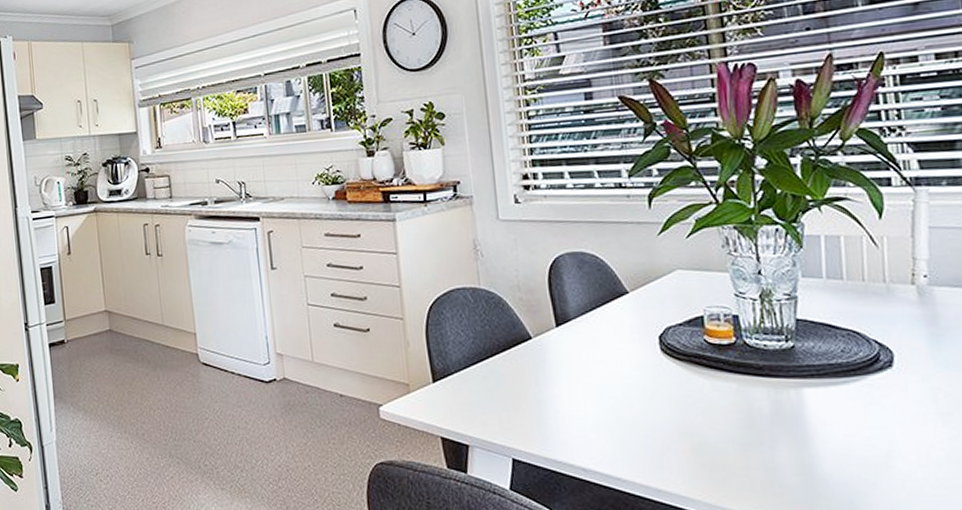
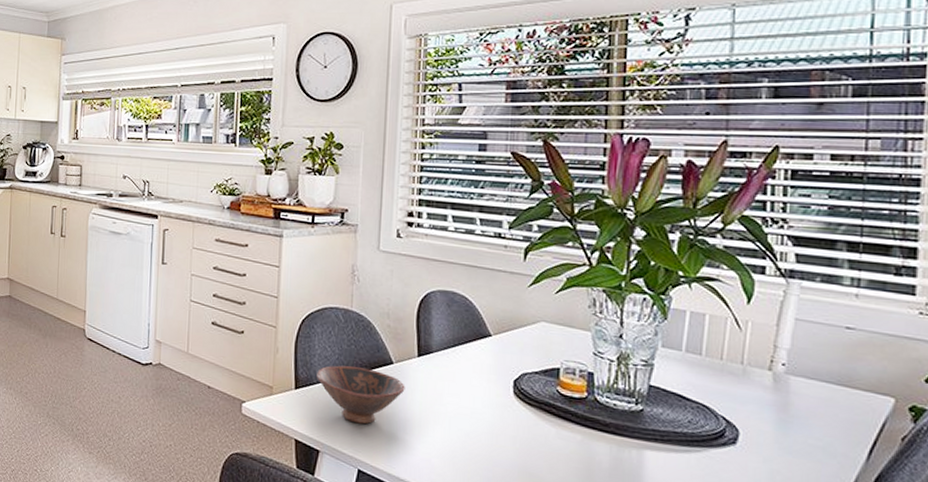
bowl: none [453,347,549,409] -> present [317,365,405,424]

